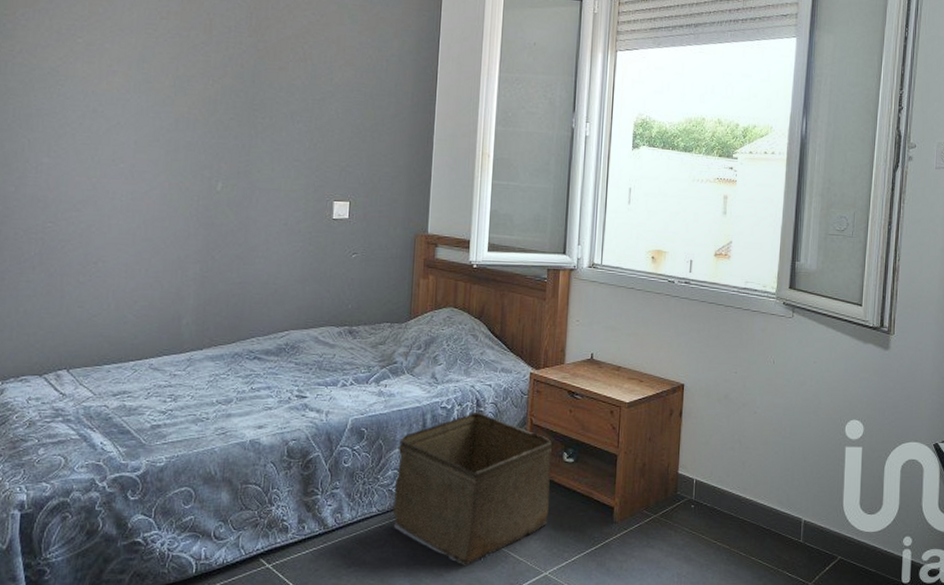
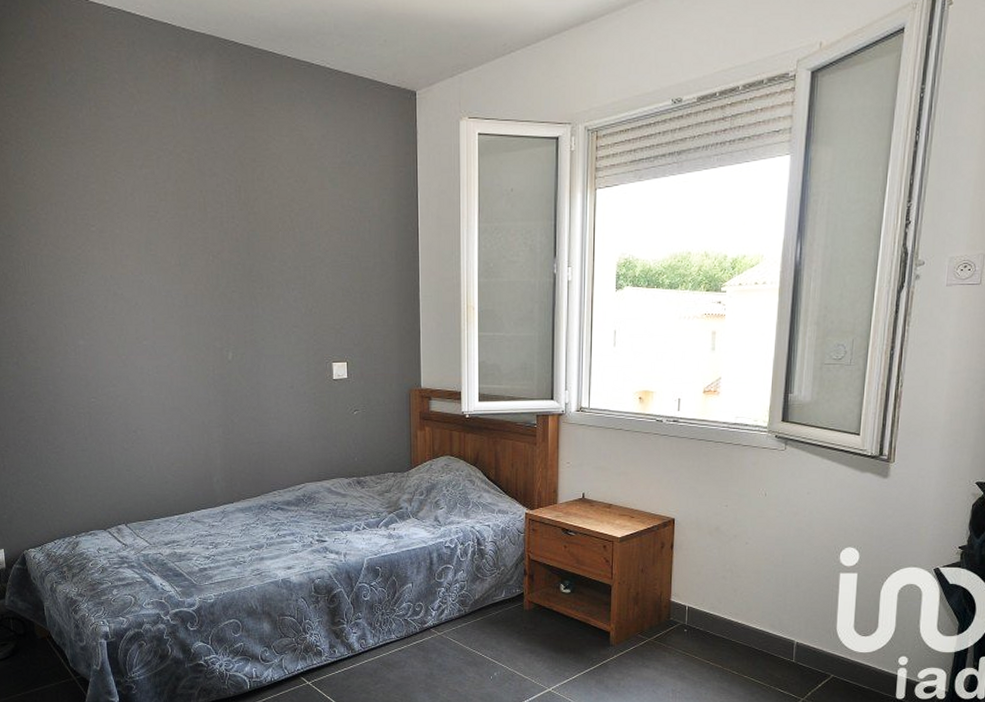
storage bin: present [392,411,553,566] -> none [409,549,550,683]

